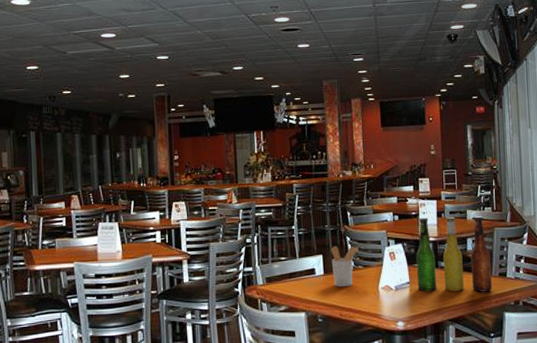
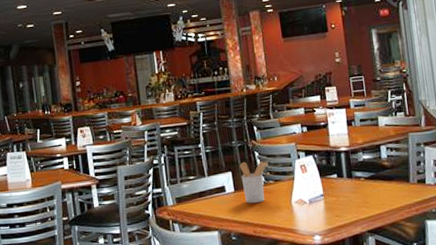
beer bottle: present [416,216,493,292] -> none [328,122,412,204]

